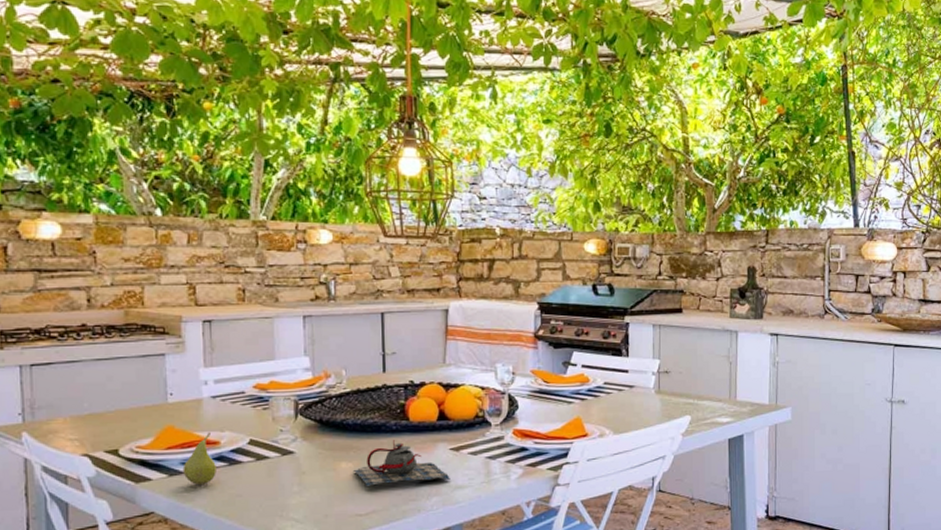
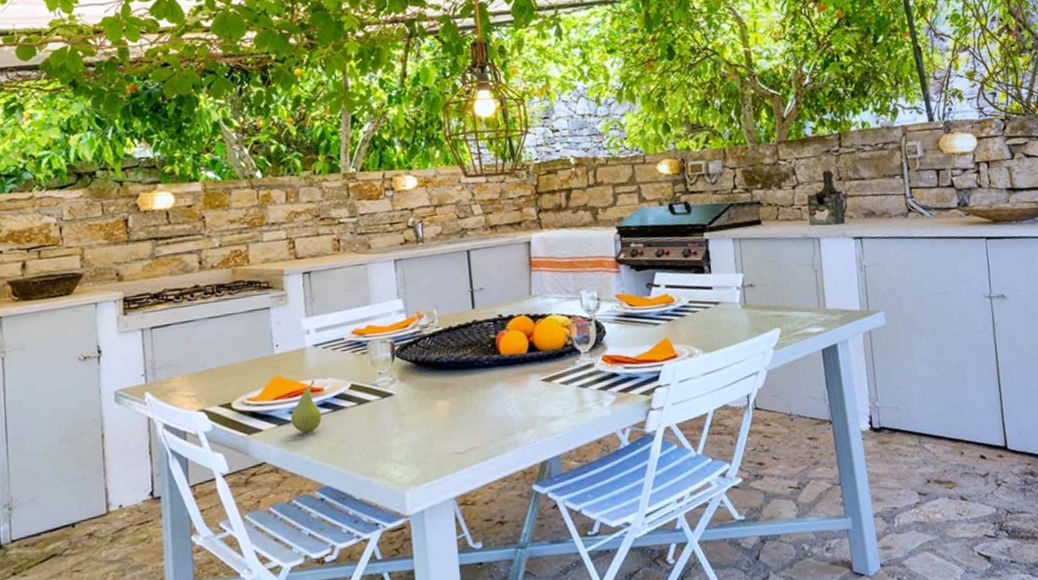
teapot: present [352,440,450,488] -> none [449,375,544,425]

